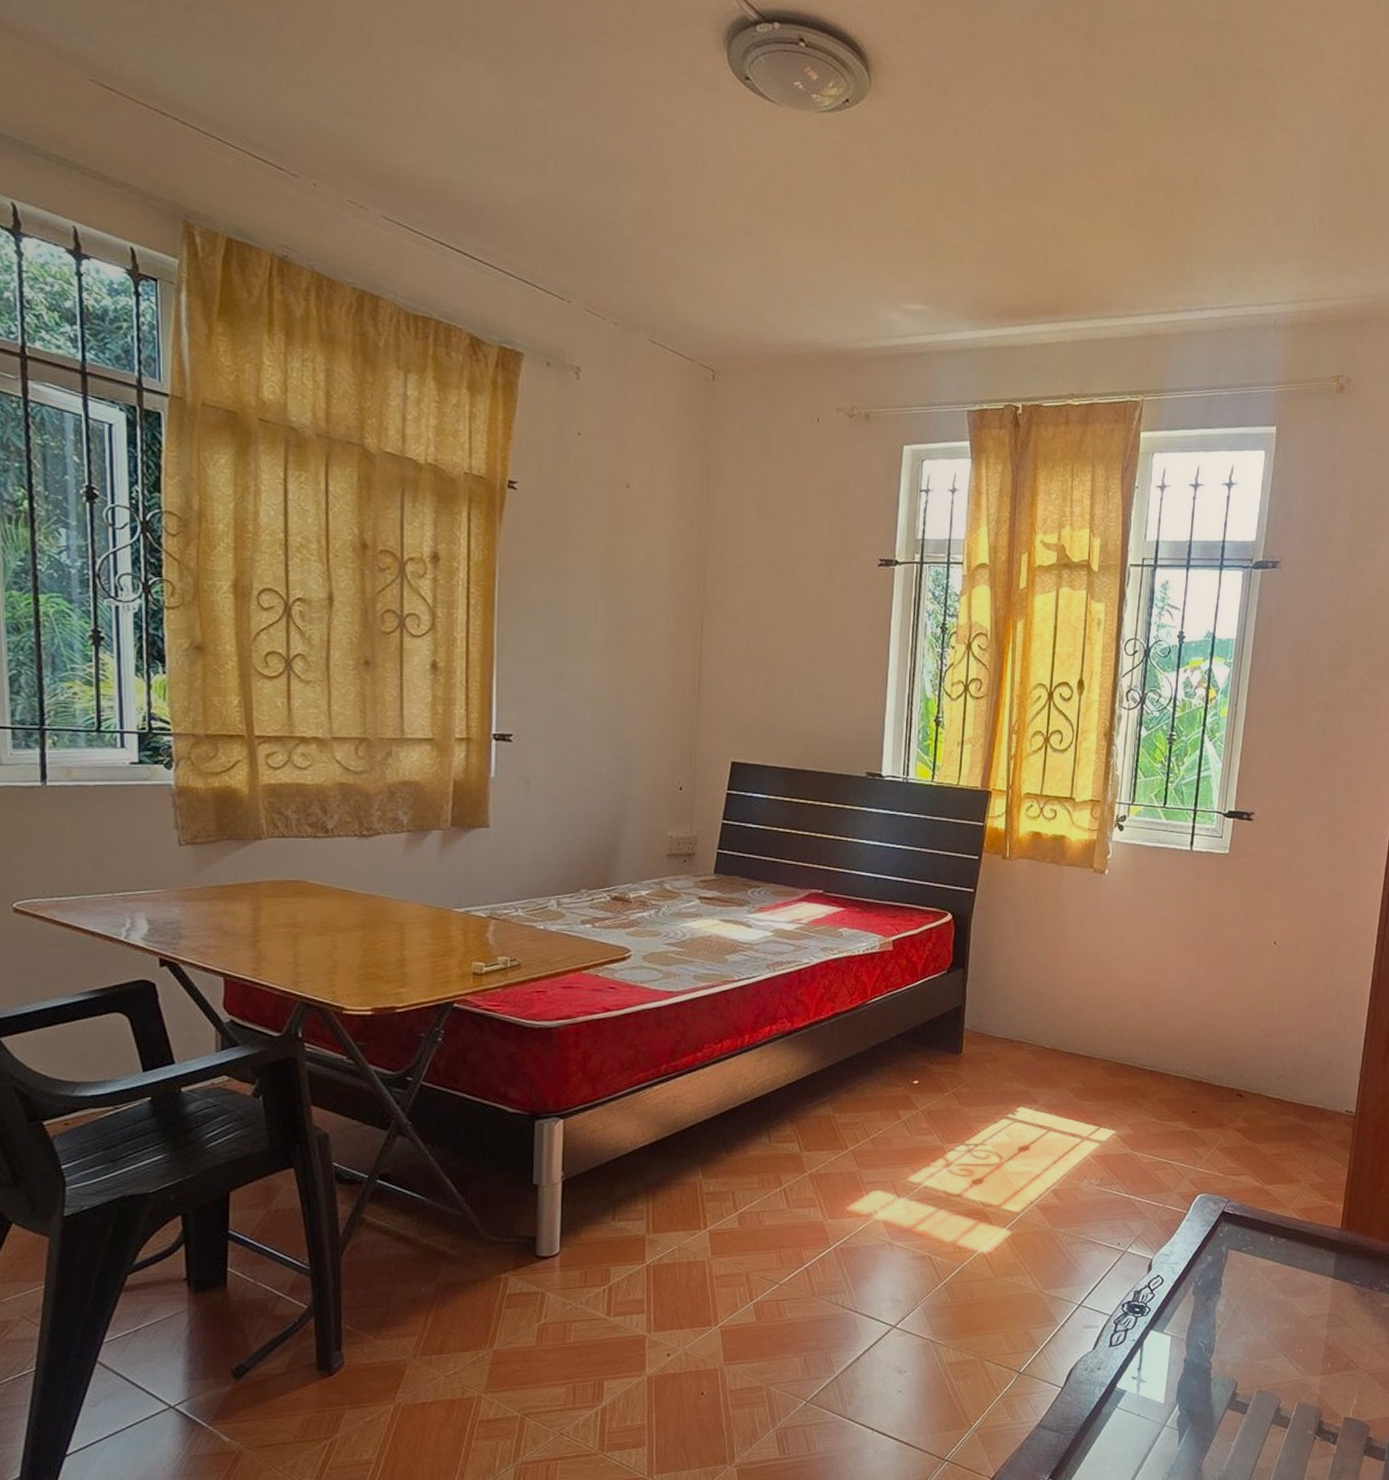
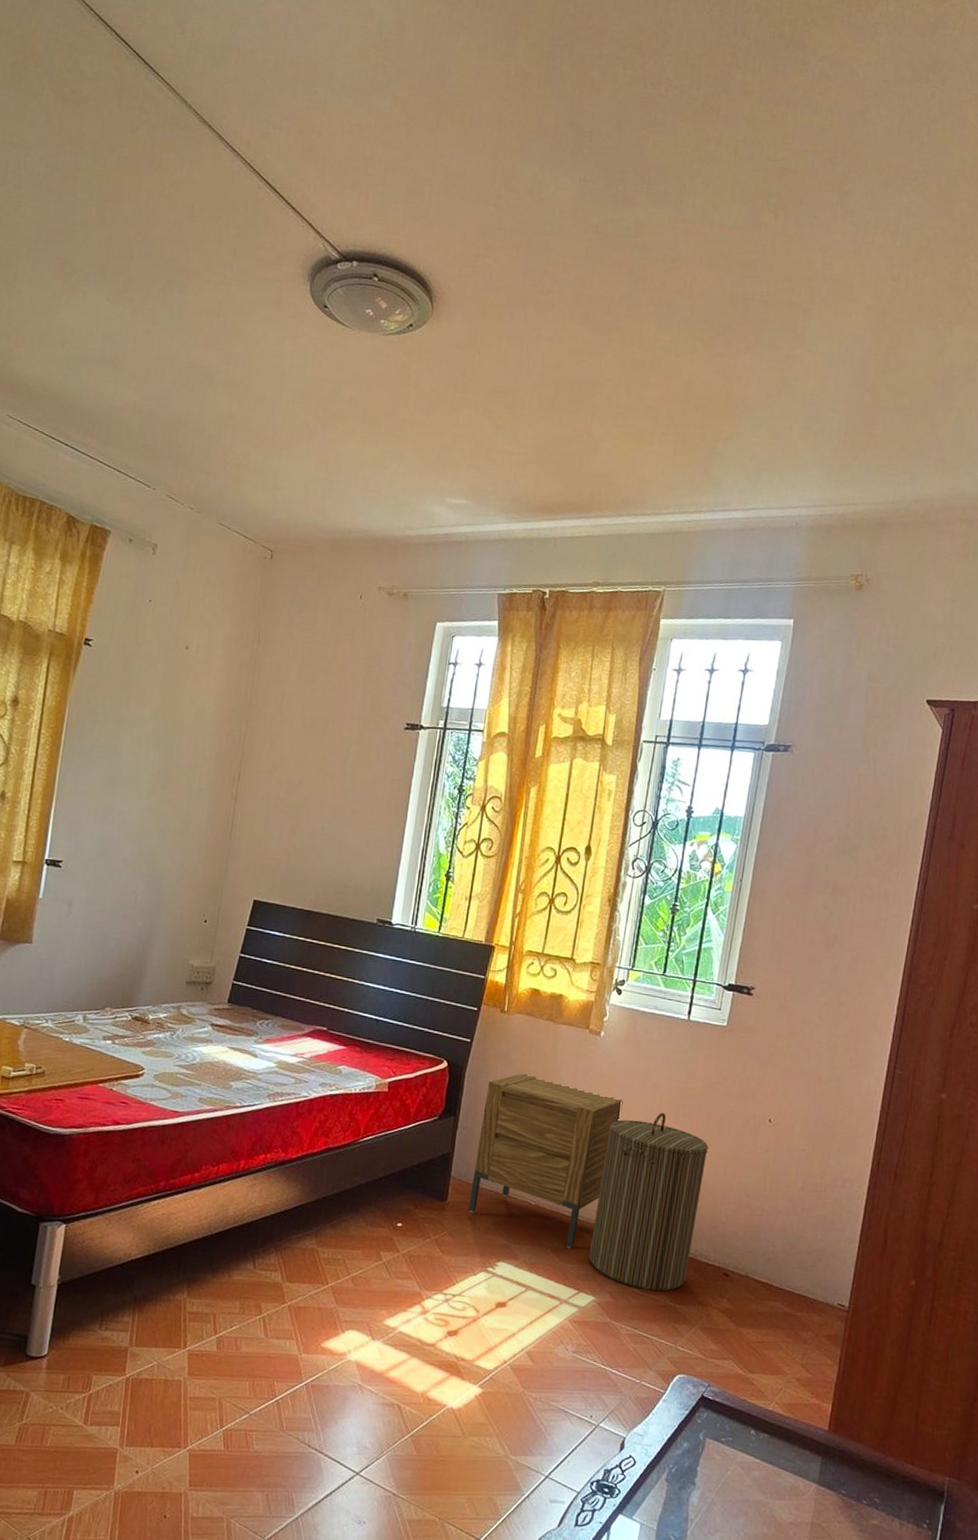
nightstand: none [985,918,1131,1087] -> present [469,1073,623,1249]
laundry hamper: none [1106,944,1217,1118] -> present [588,1112,709,1292]

